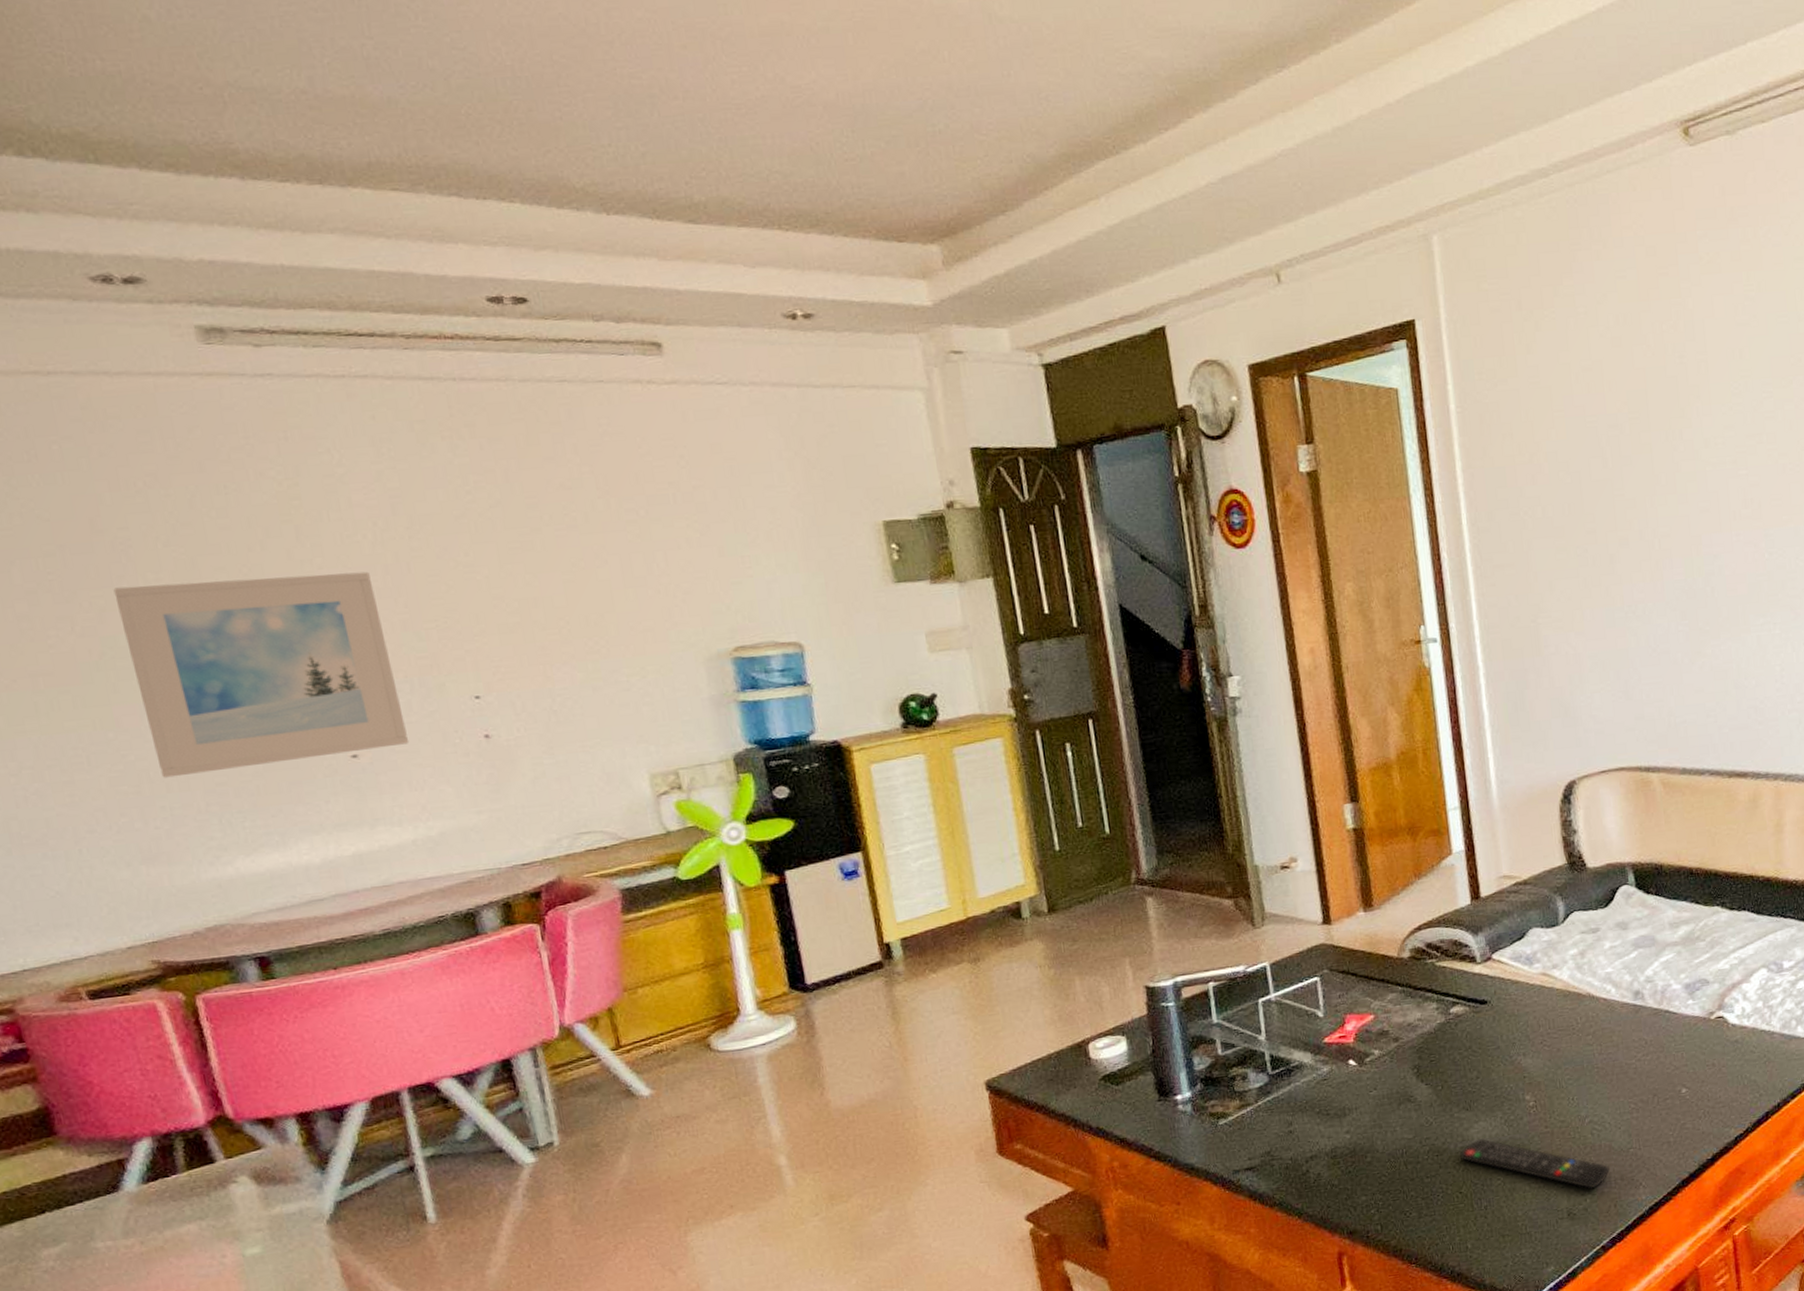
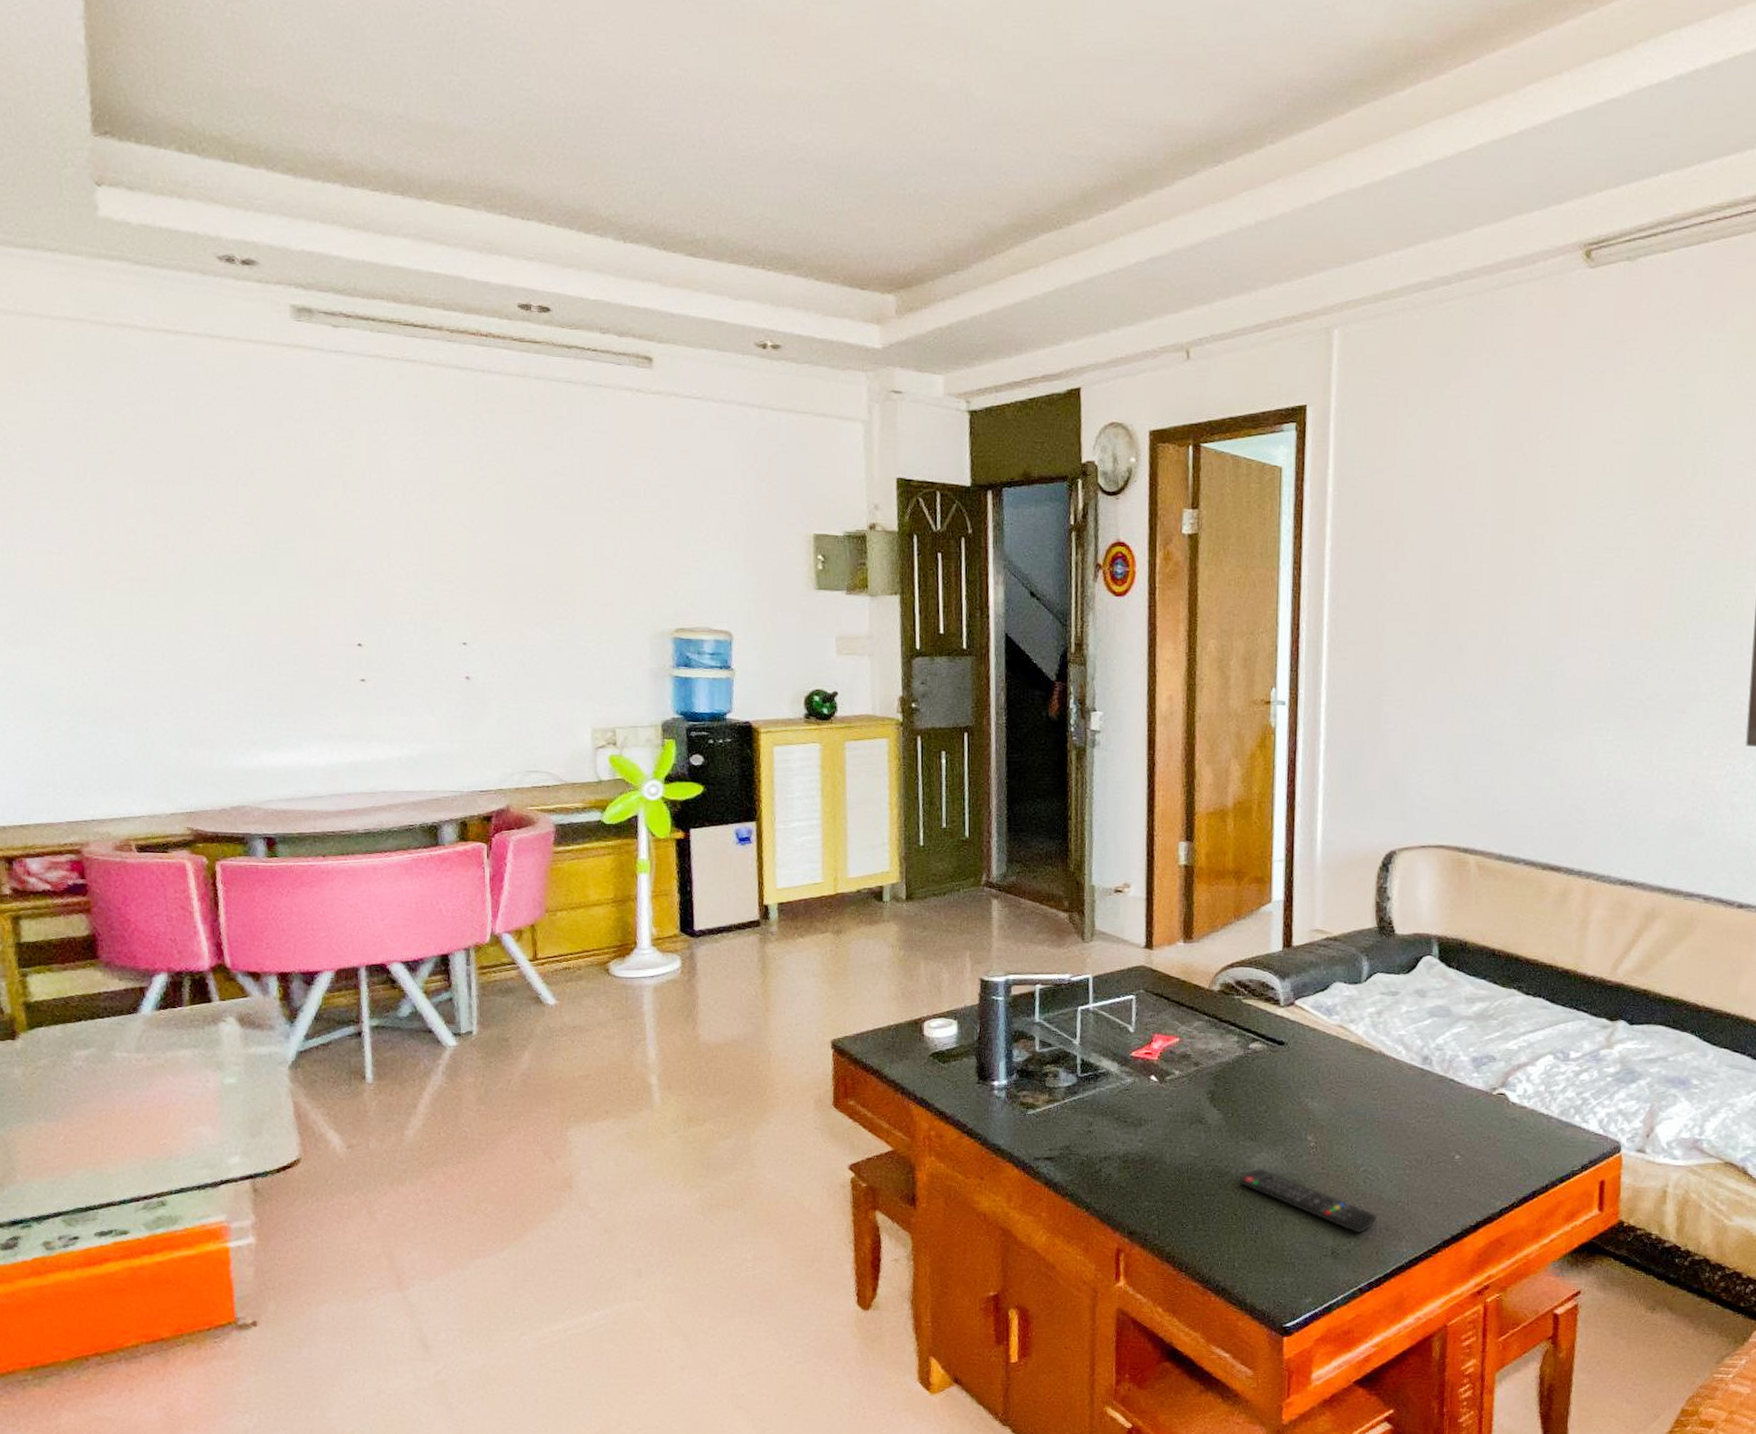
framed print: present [113,571,410,778] -> none [200,515,407,678]

